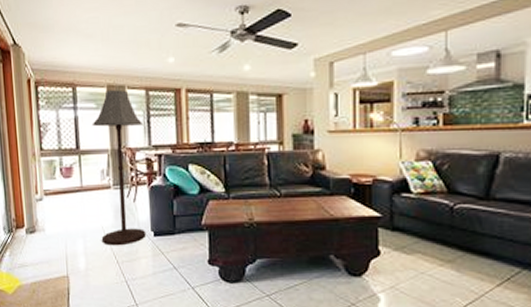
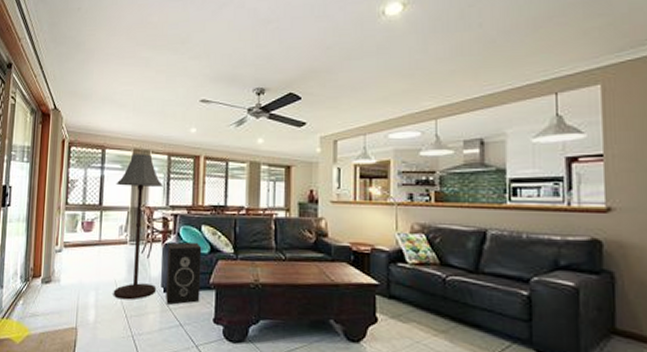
speaker: none [154,182,193,248] -> present [166,242,202,305]

